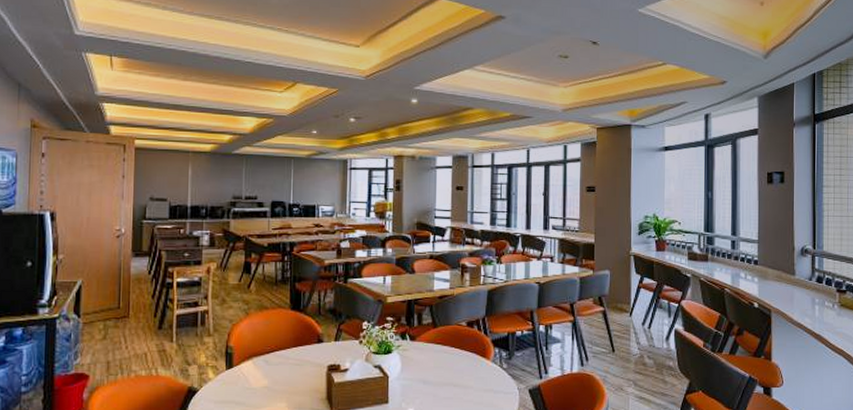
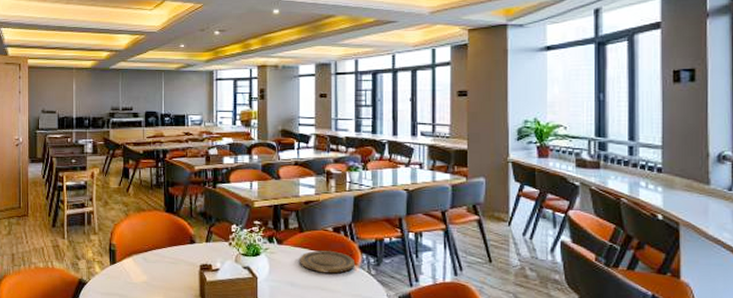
plate: none [432,346,488,369] -> present [300,250,356,274]

